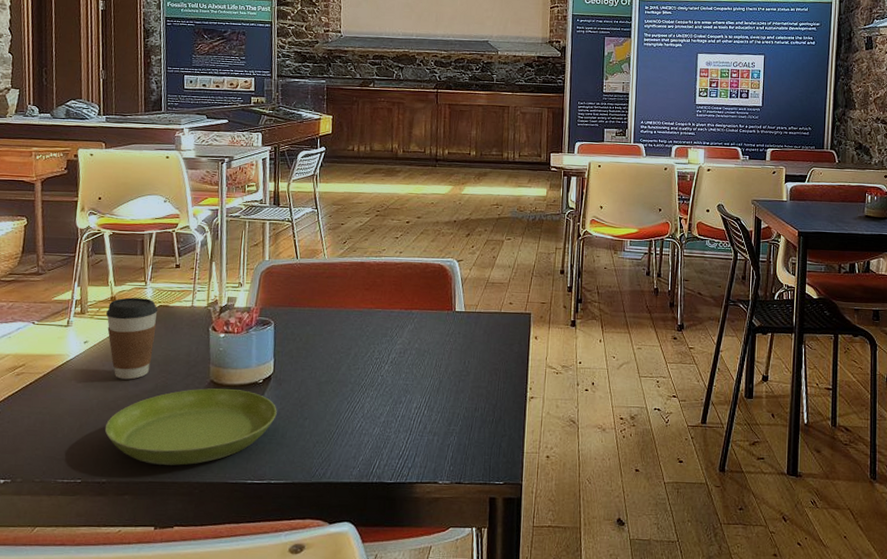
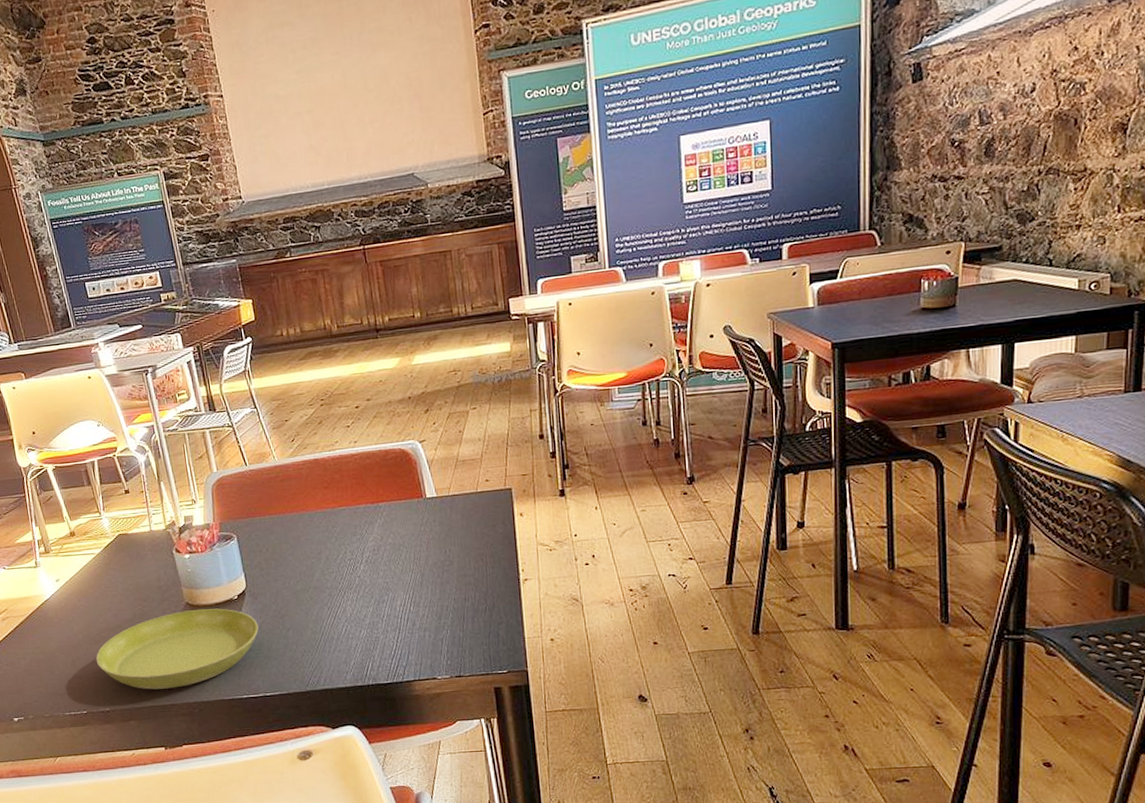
coffee cup: present [106,297,158,380] -> none [69,529,125,612]

